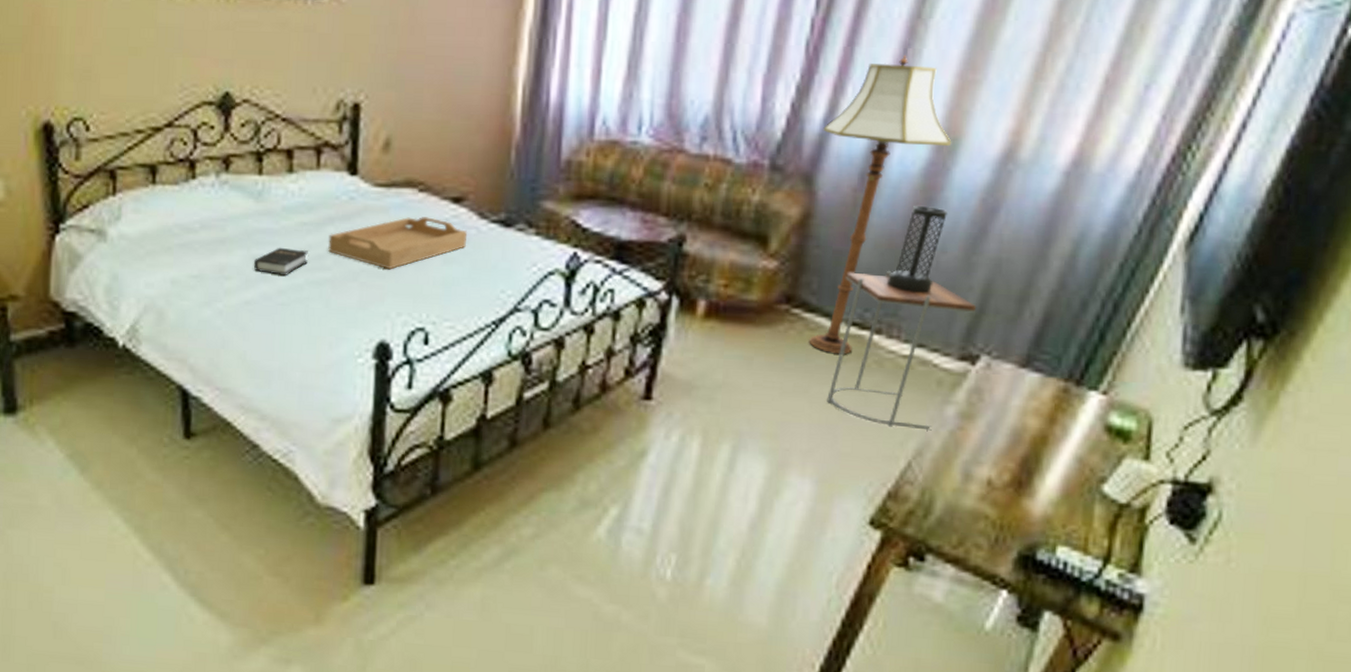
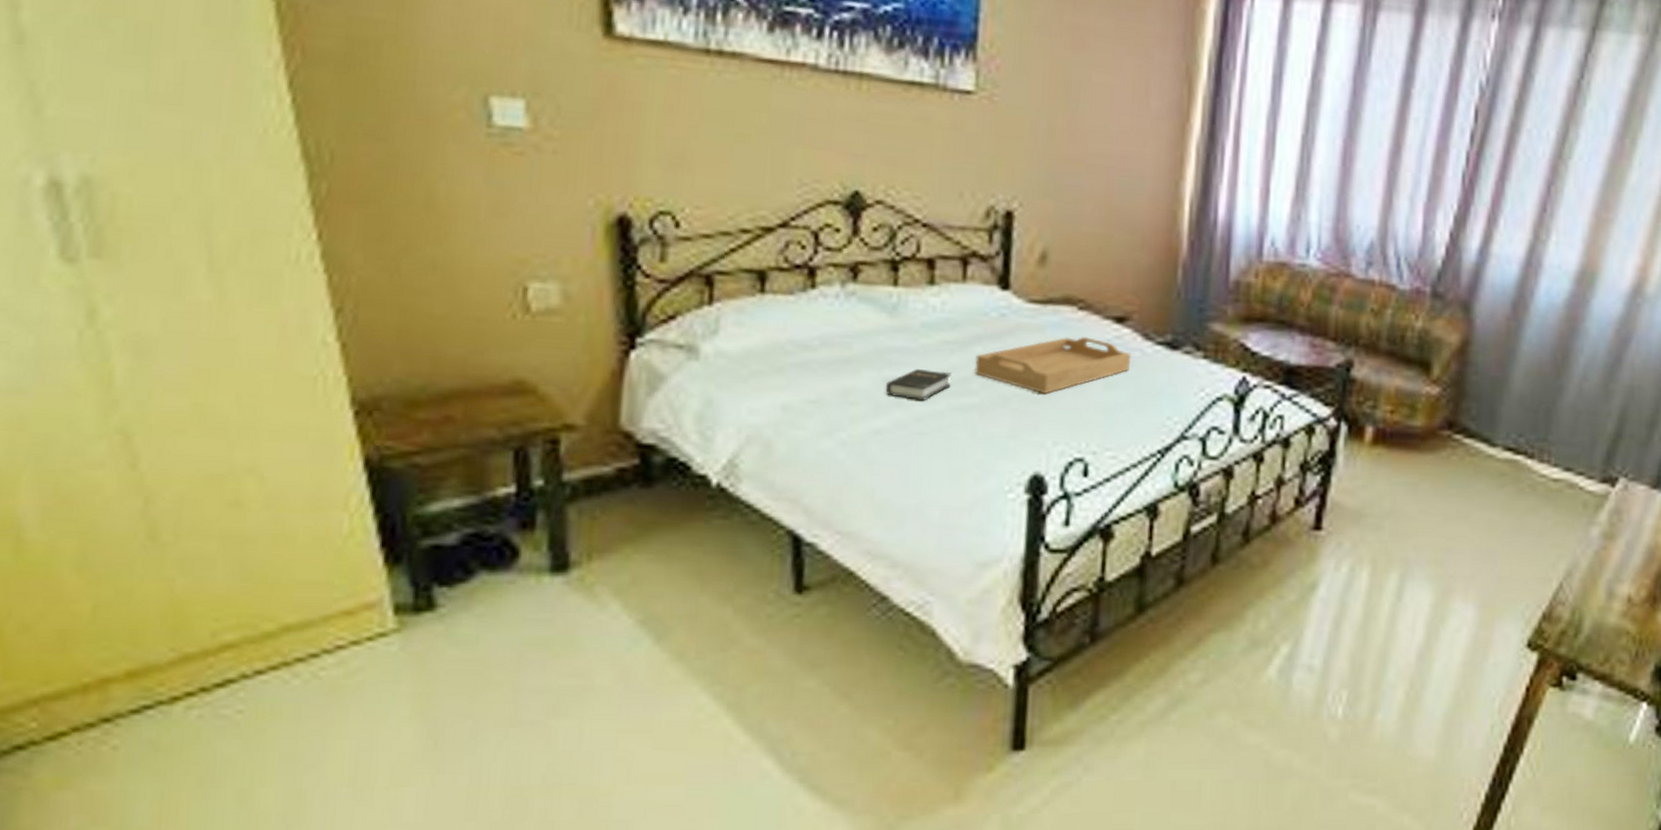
floor lamp: present [809,55,952,354] -> none [1469,191,1590,479]
side table: present [827,271,977,431] -> none [1487,397,1615,552]
vase: present [886,206,947,294] -> none [1537,335,1588,420]

